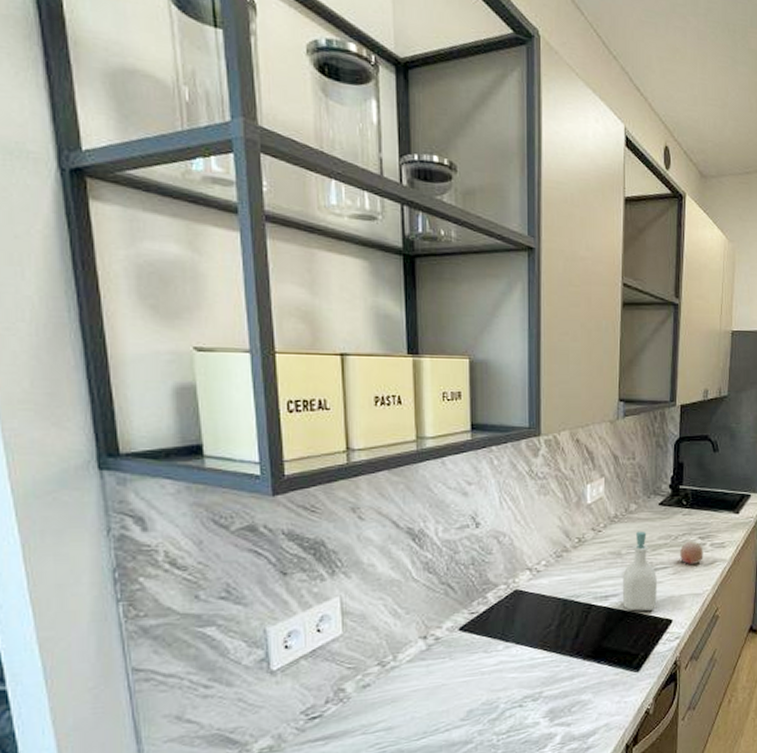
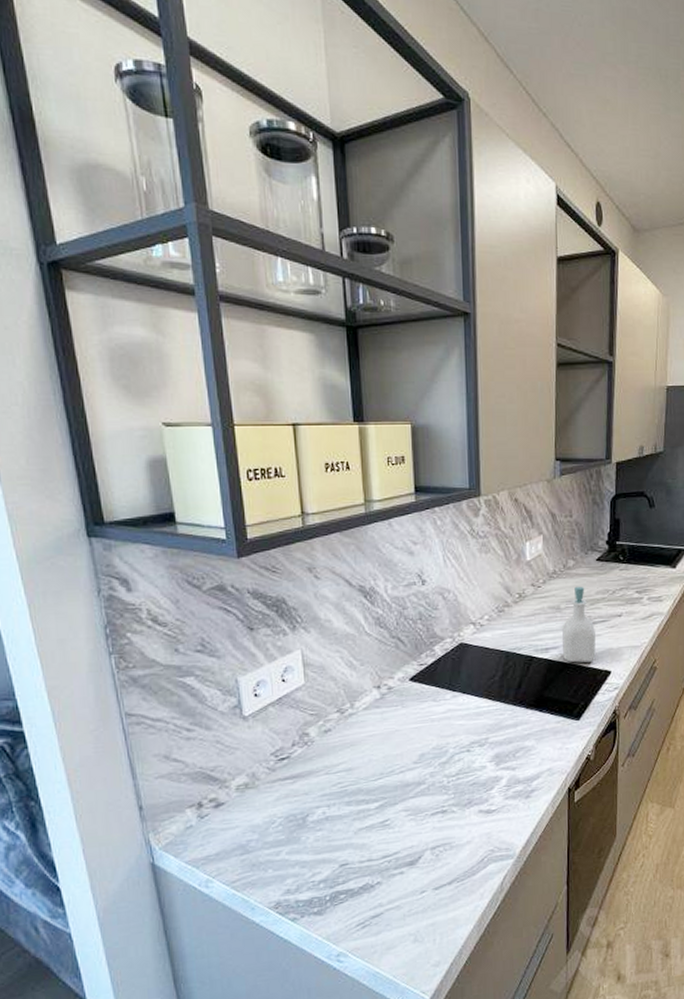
apple: present [680,541,703,564] -> none [618,595,641,618]

